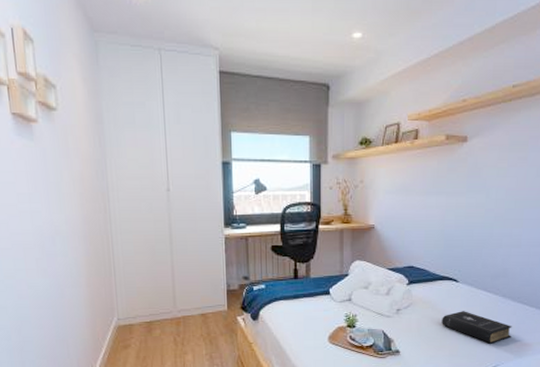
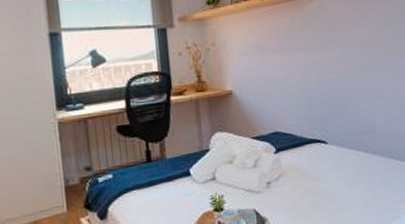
book: present [442,311,512,344] -> none [315,174,388,207]

